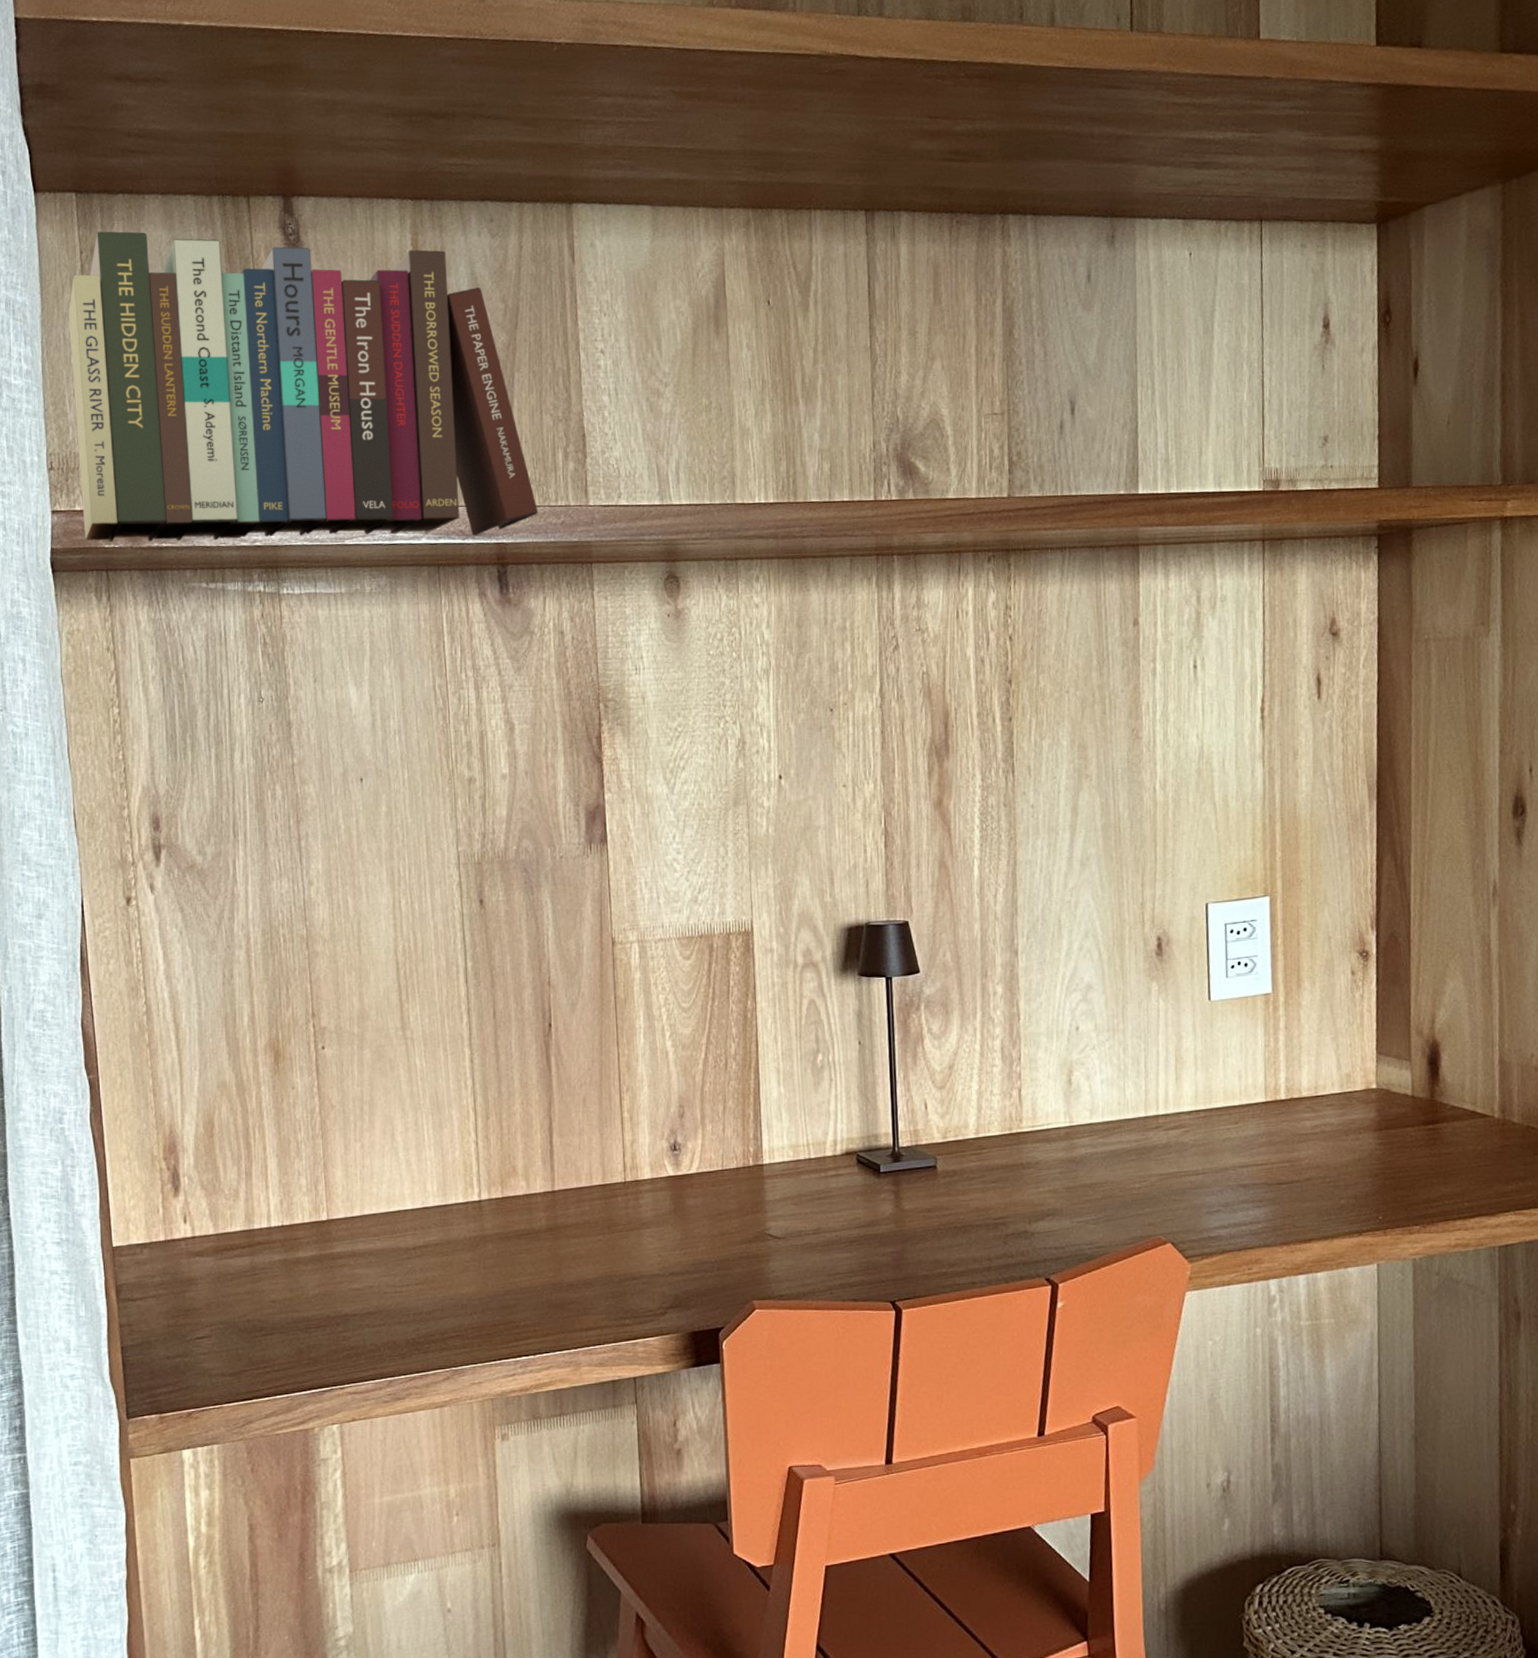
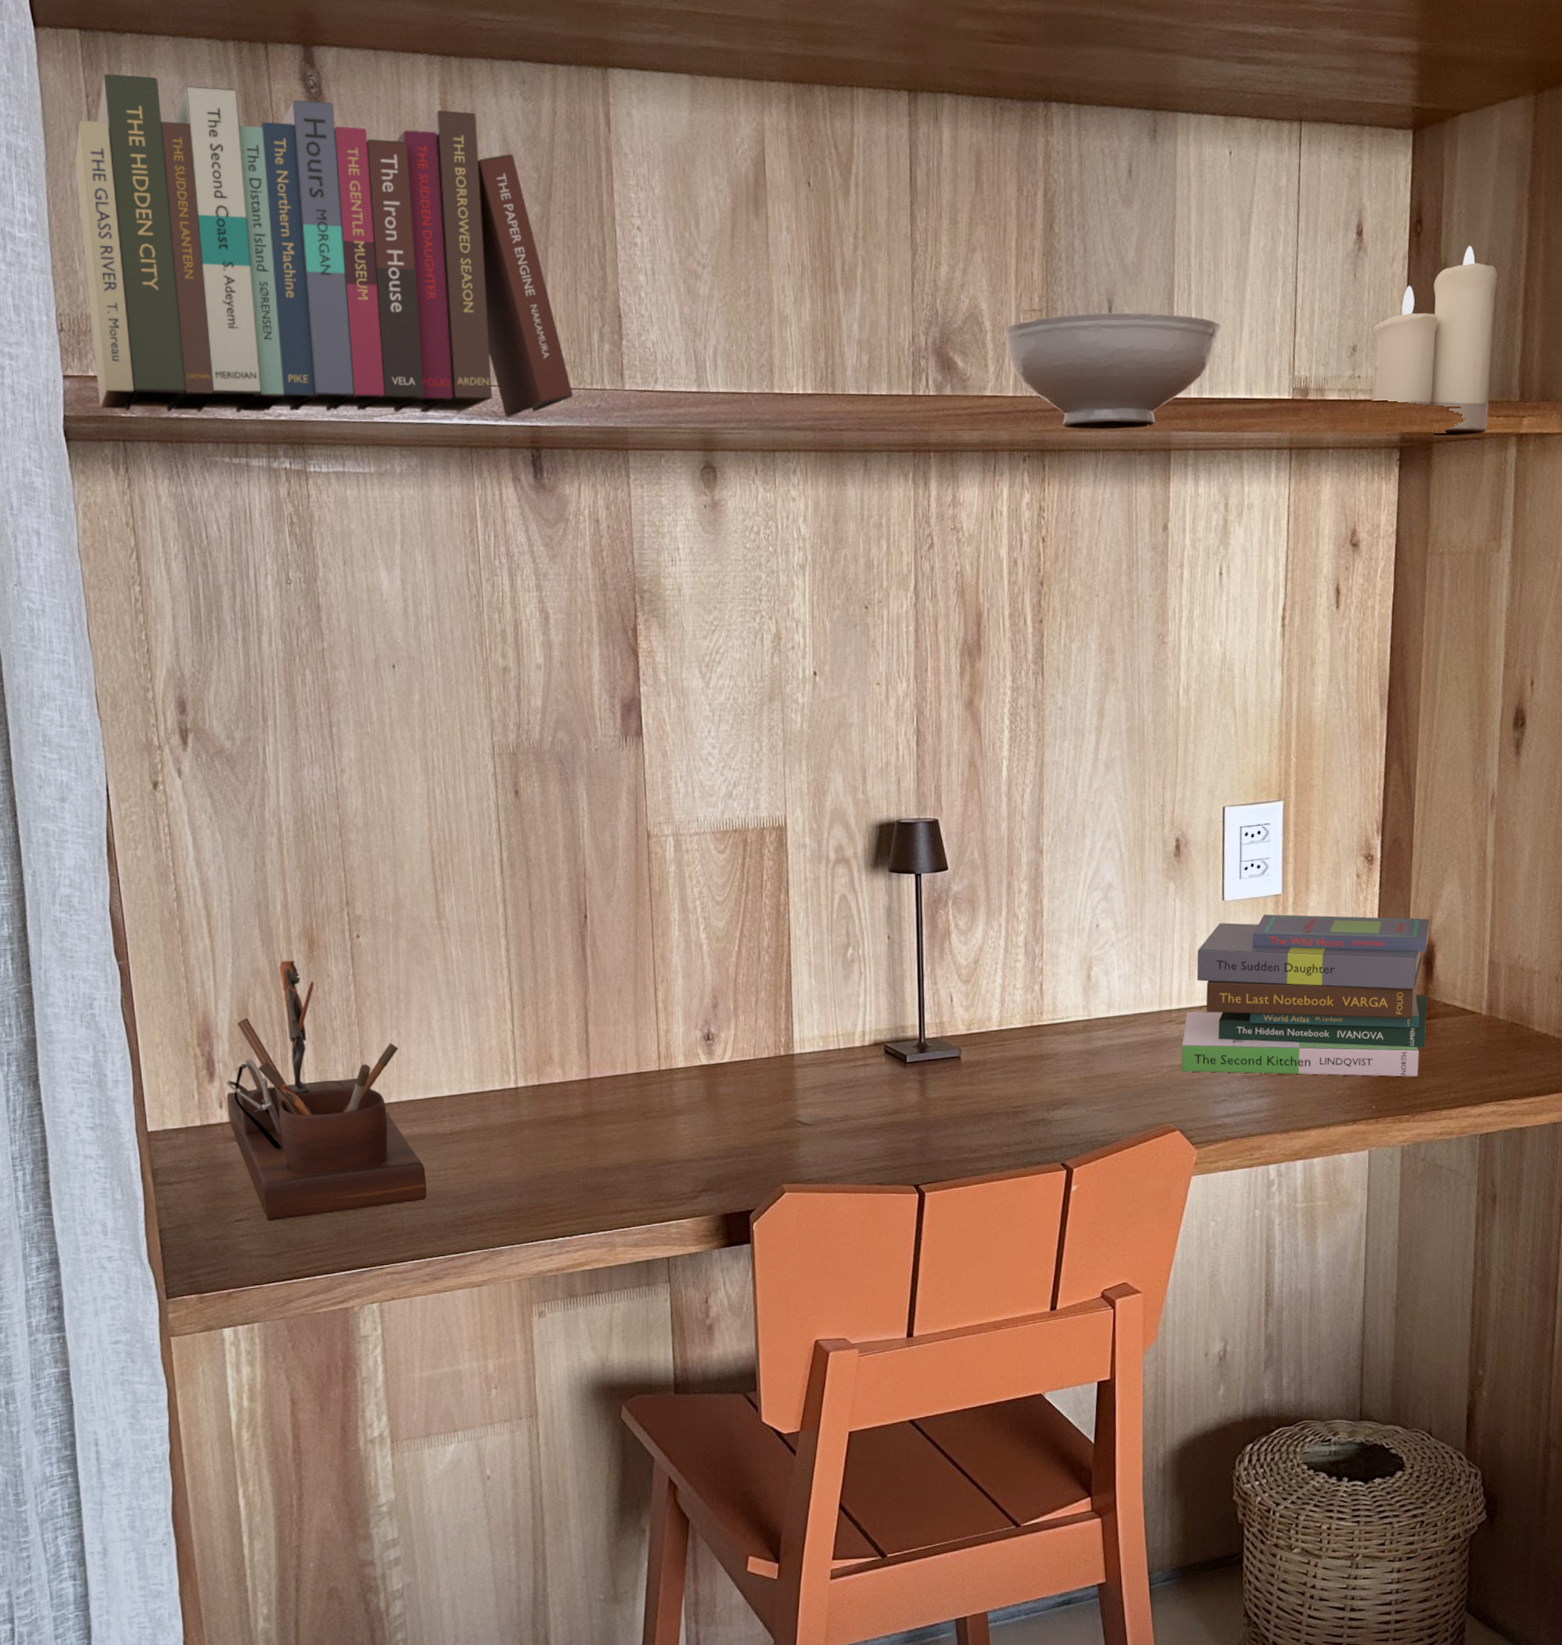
desk organizer: none [191,1072,389,1338] -> present [226,960,427,1221]
decorative bowl: none [965,412,1187,528] -> present [1004,312,1222,430]
books: none [1170,1014,1435,1185] -> present [1181,914,1430,1077]
candle: none [1344,333,1473,522] -> present [1370,246,1498,437]

